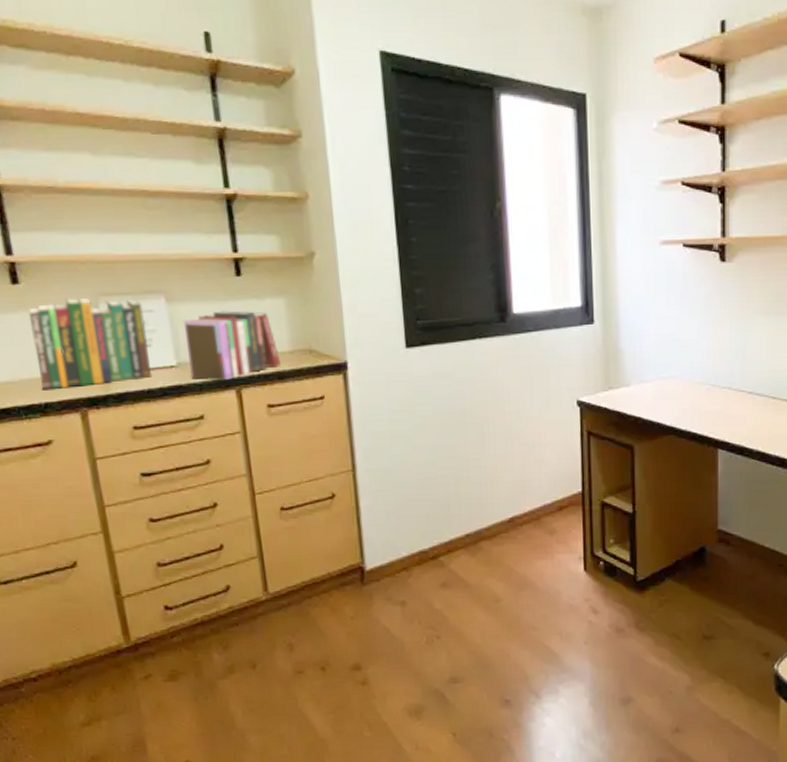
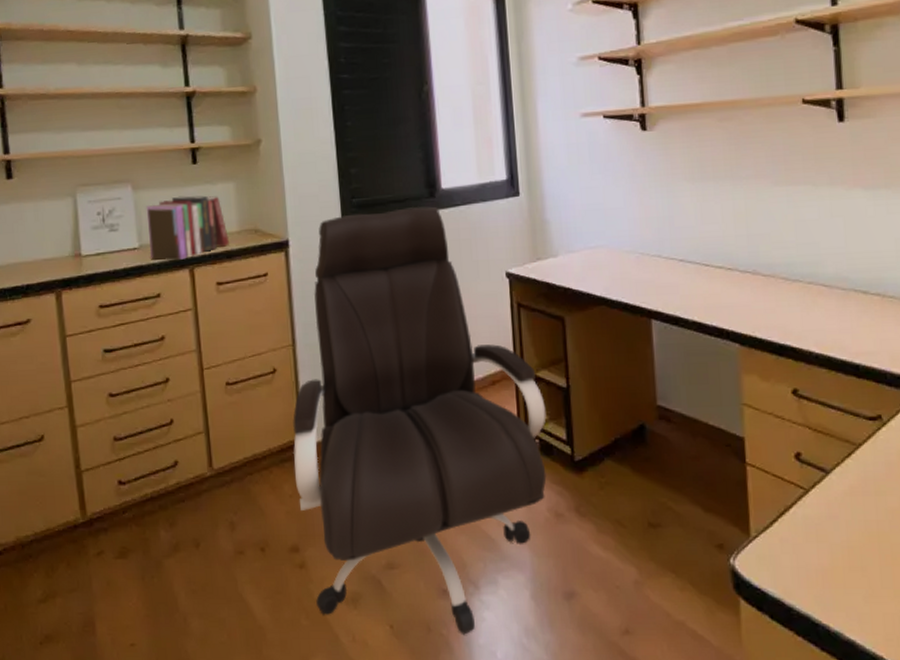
books: present [28,298,151,390] -> none [18,189,117,273]
office chair: none [353,331,612,739] -> present [293,206,547,635]

